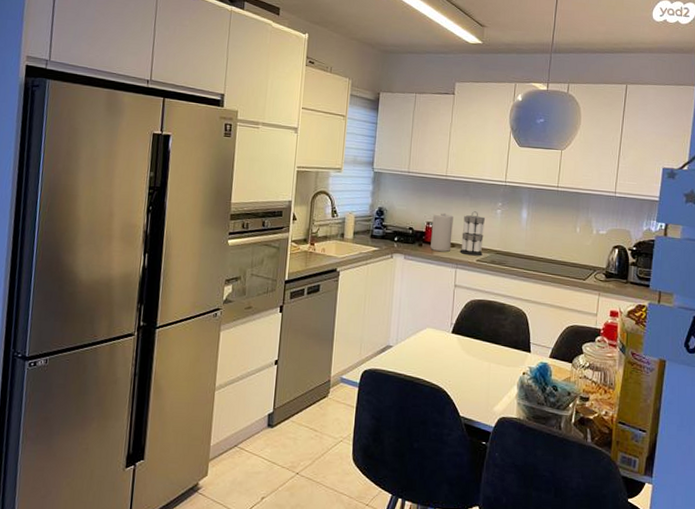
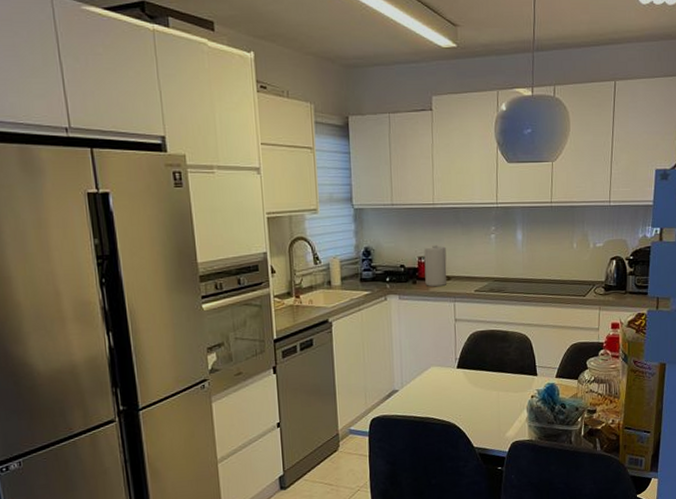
spice rack: present [459,211,486,256] -> none [456,239,480,287]

